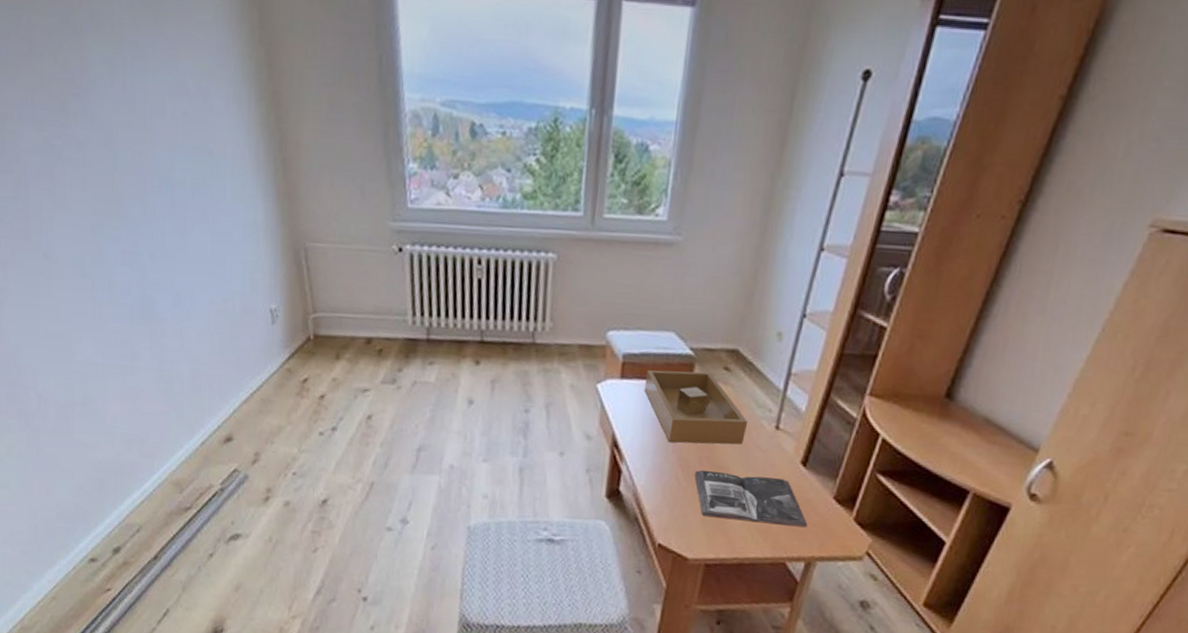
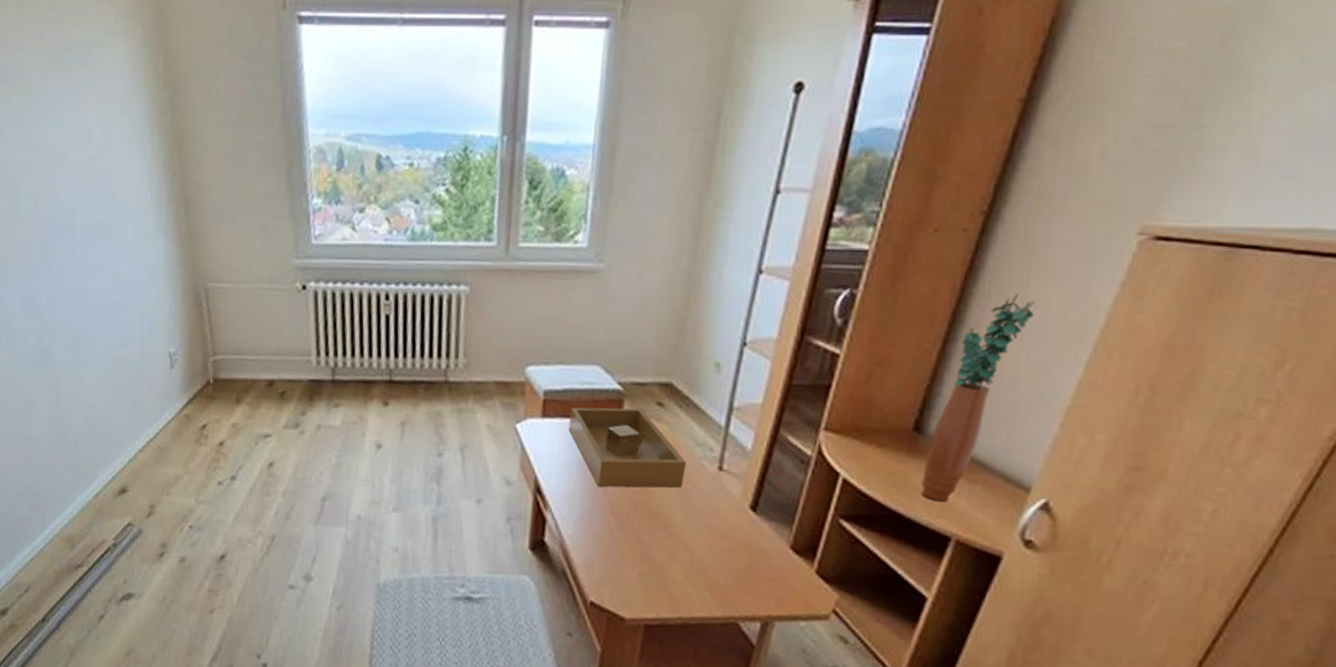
magazine: present [695,469,808,528] -> none [629,516,762,582]
vase: none [948,277,1058,460] -> present [921,293,1036,502]

